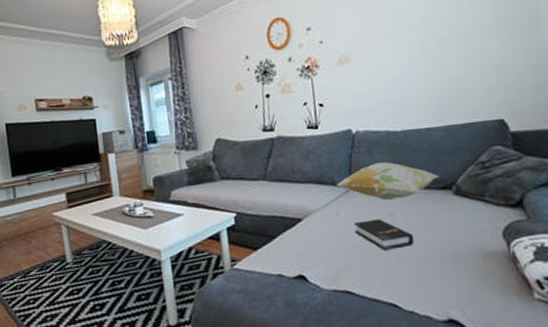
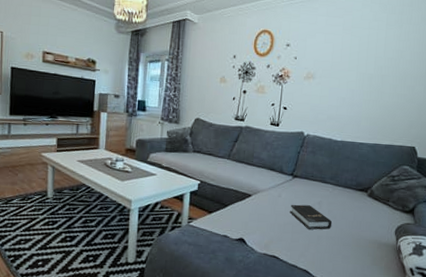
decorative pillow: present [336,162,440,200] -> none [283,162,361,193]

